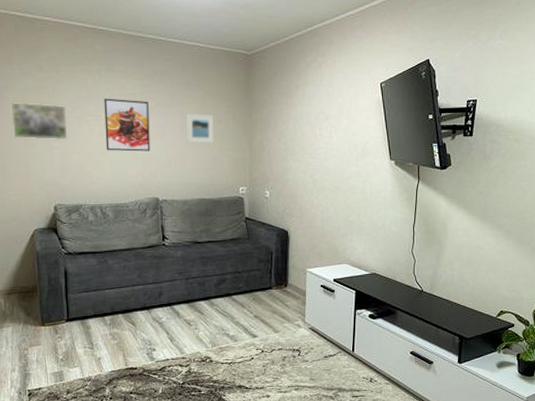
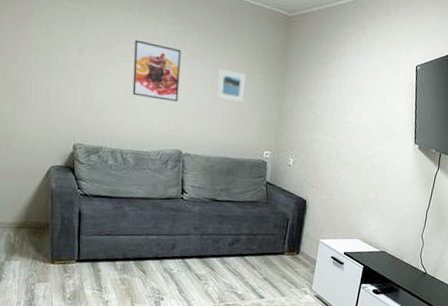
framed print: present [11,102,67,140] -> none [34,30,93,77]

